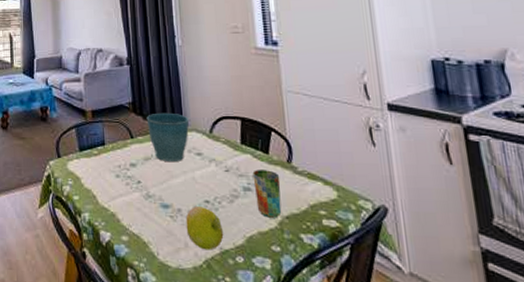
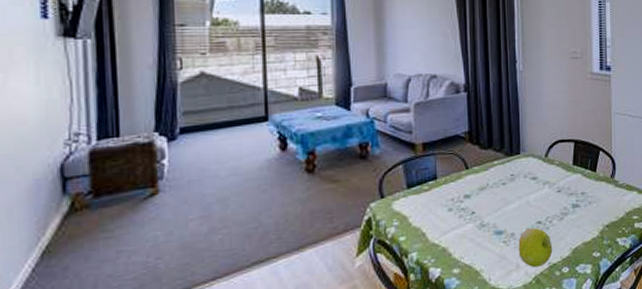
flower pot: present [146,112,190,161] -> none [483,140,527,189]
cup: present [252,170,282,218] -> none [581,186,604,229]

